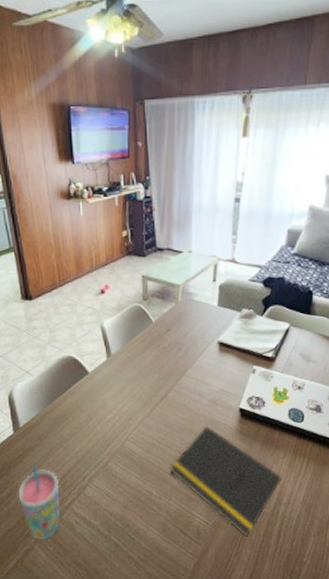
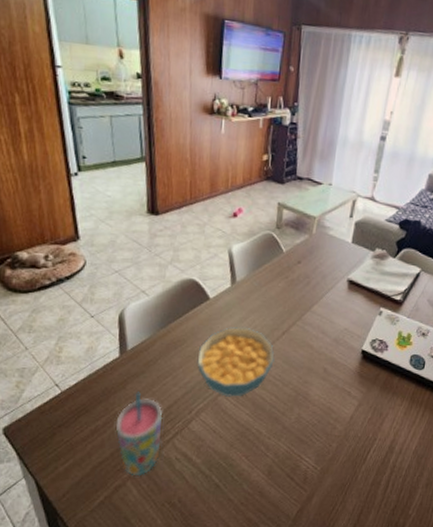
cereal bowl: none [84,396,156,463] -> present [197,326,275,397]
notepad: present [170,425,283,537] -> none [283,365,397,485]

